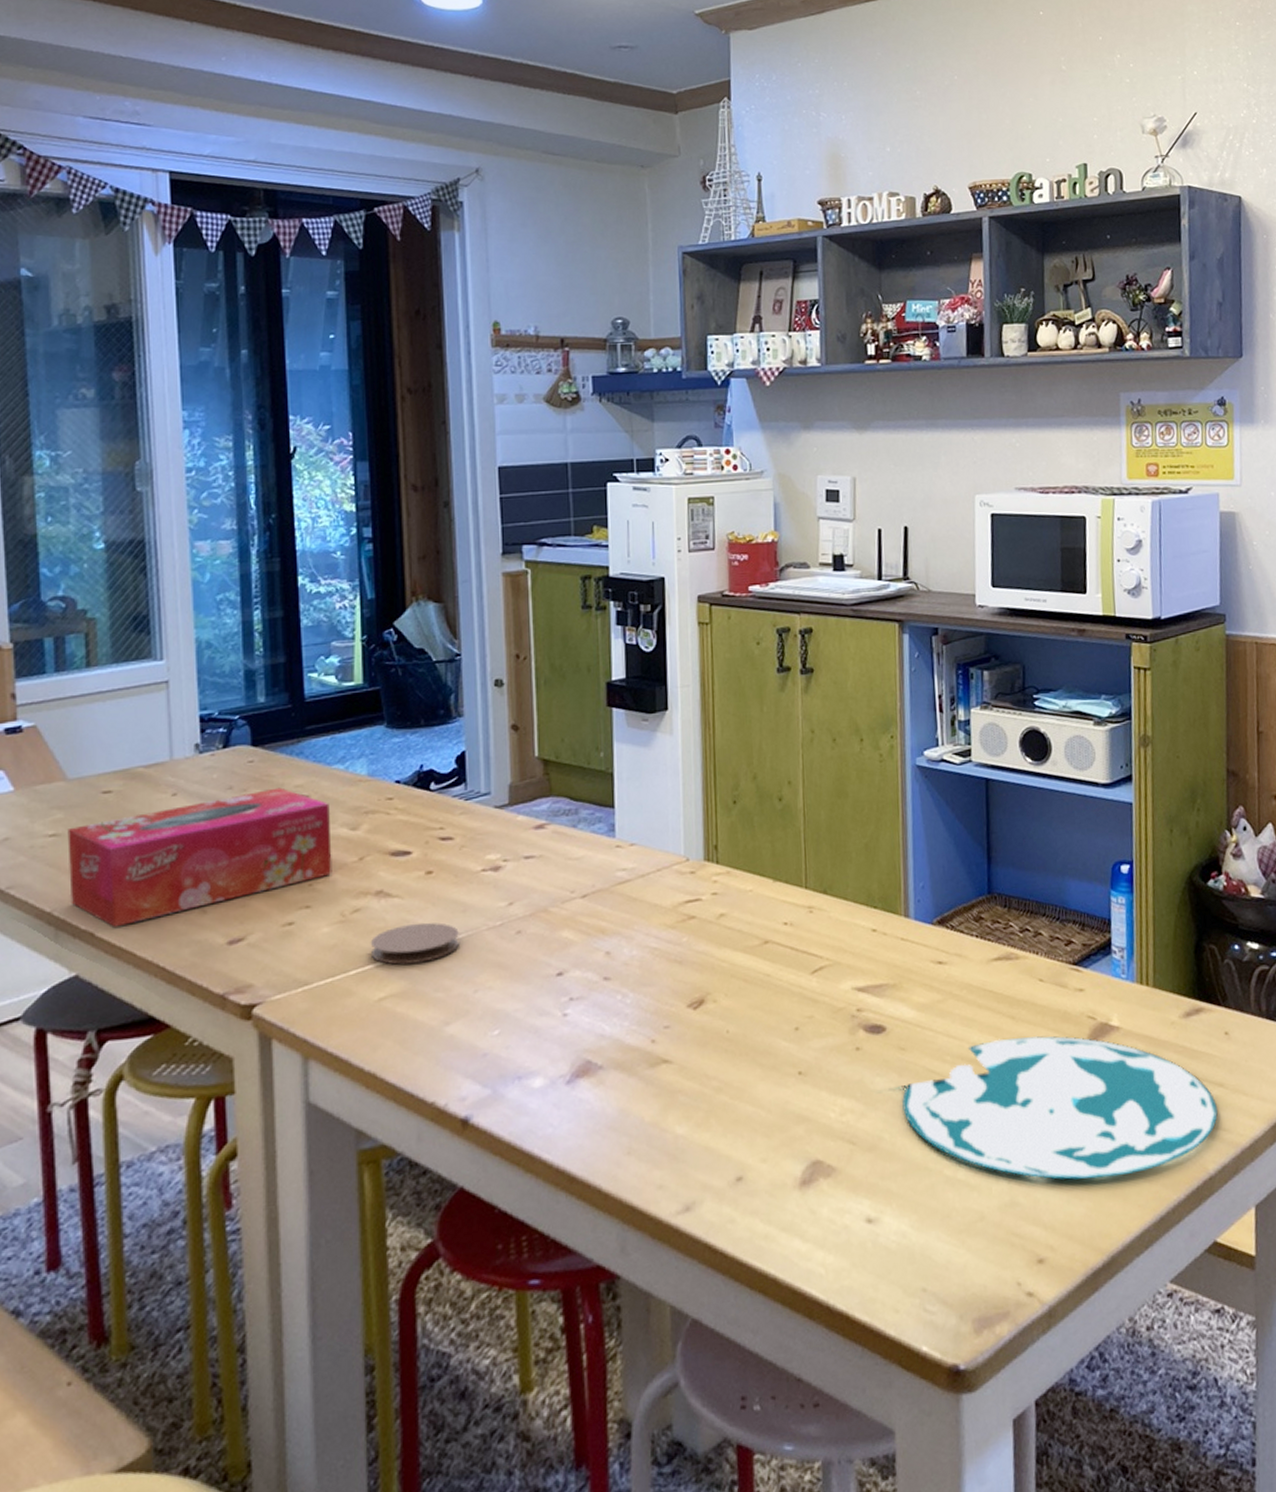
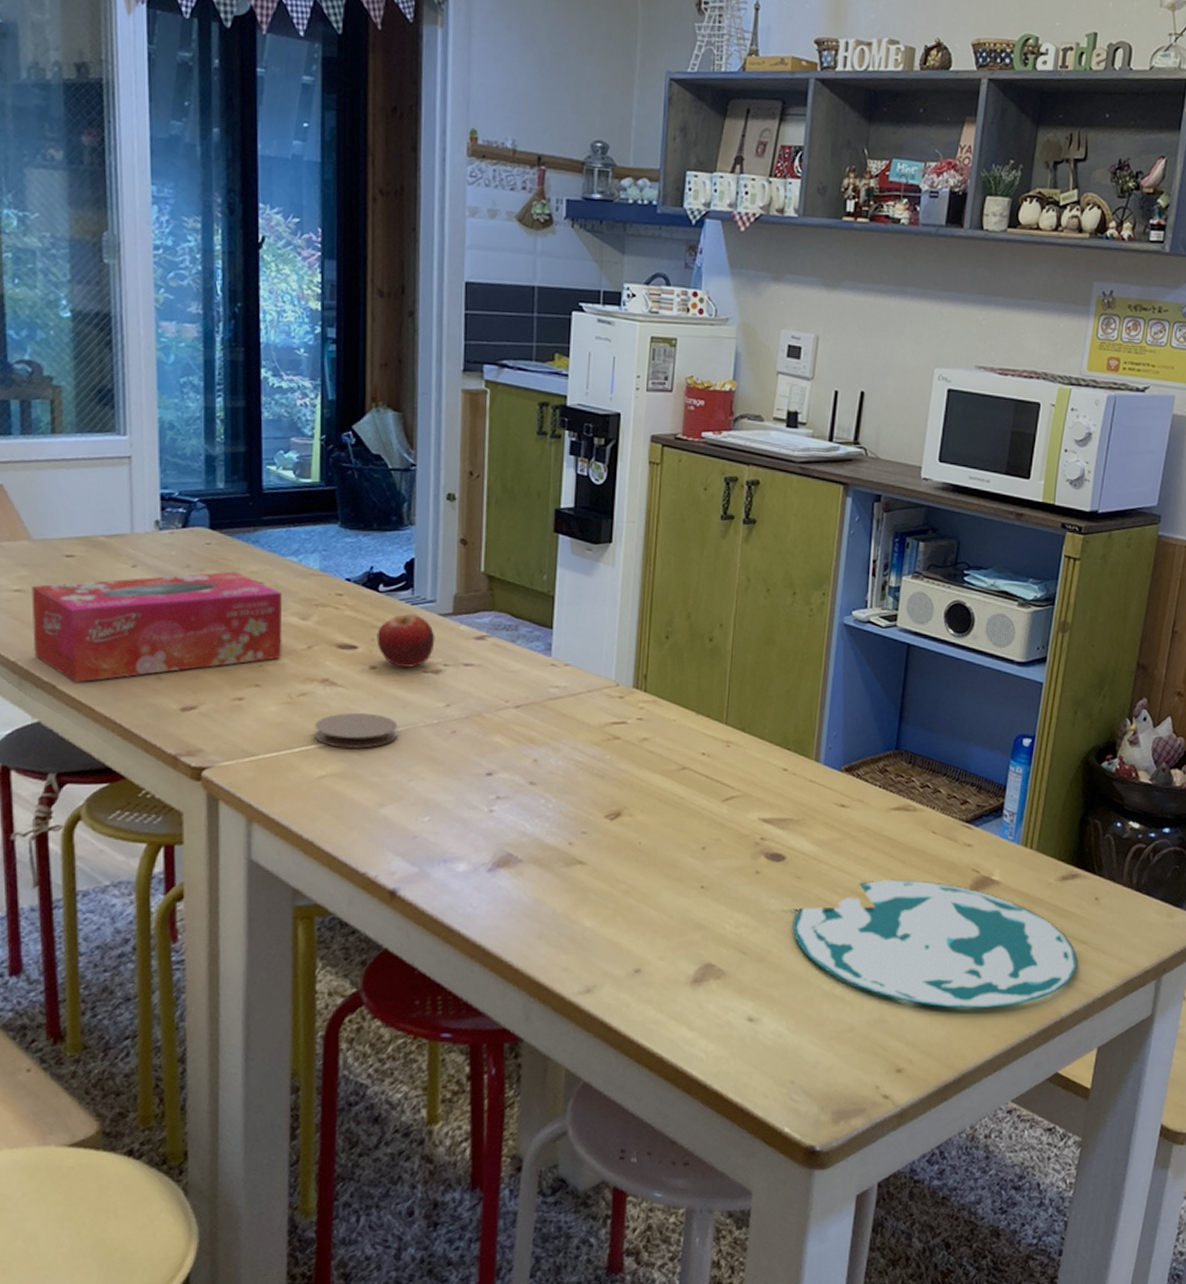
fruit: none [431,809,493,868] -> present [377,613,435,668]

